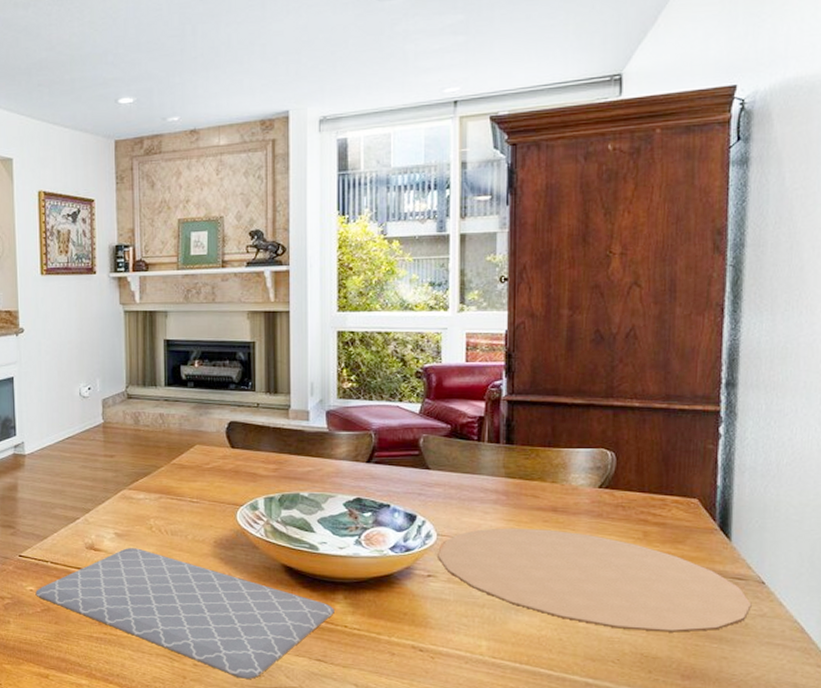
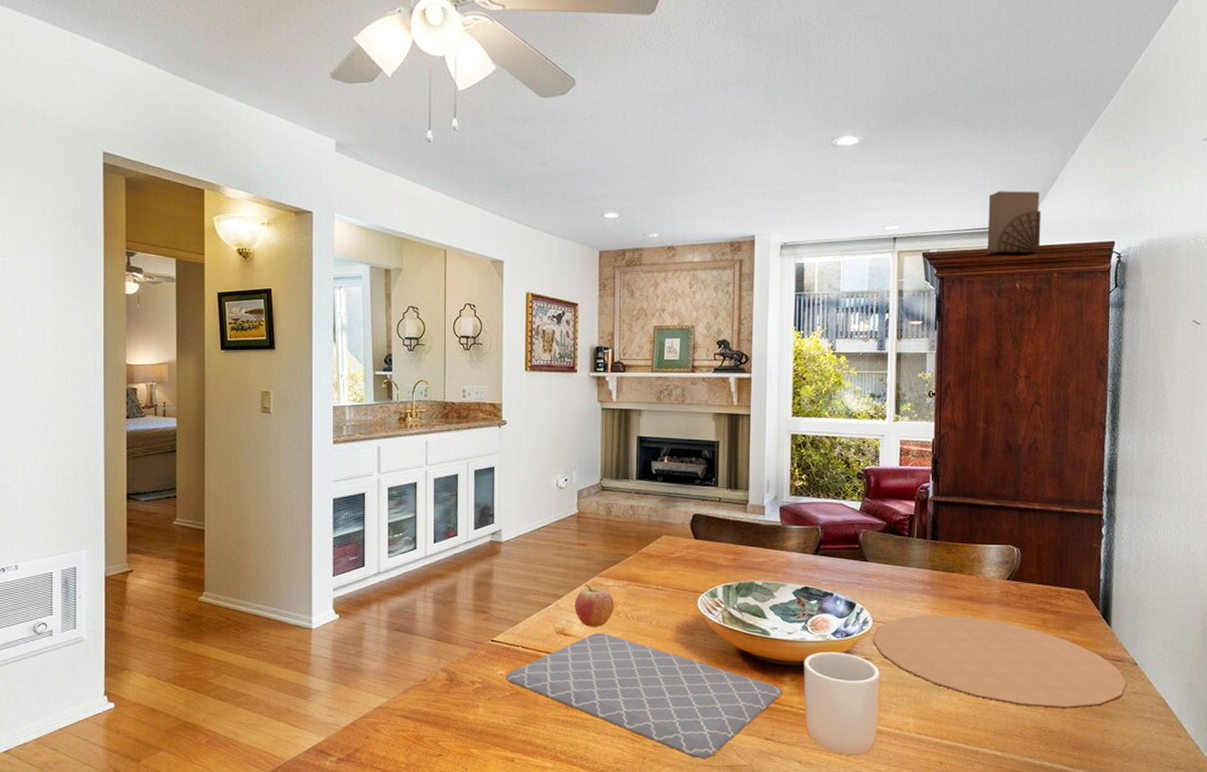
fruit: none [104,497,146,542] -> present [574,584,614,627]
mug: none [358,567,447,679] -> present [803,651,881,755]
decorative box: none [569,32,640,115] -> present [986,191,1041,257]

